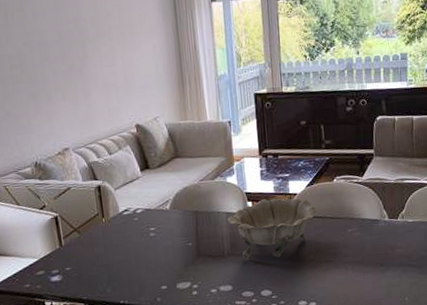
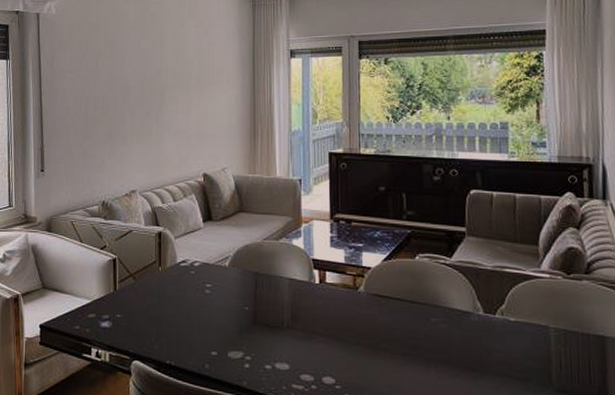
decorative bowl: present [228,198,317,260] -> none [290,269,394,340]

